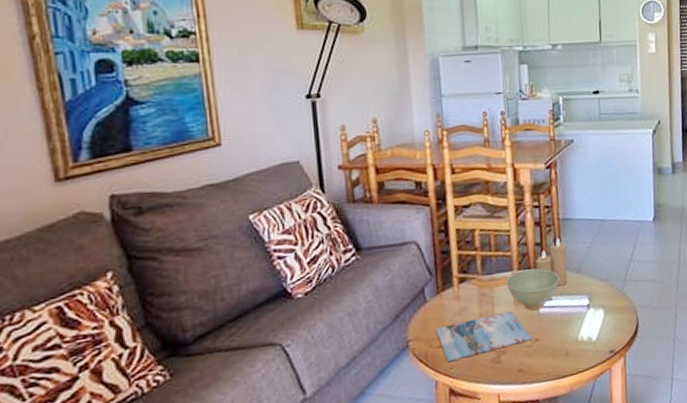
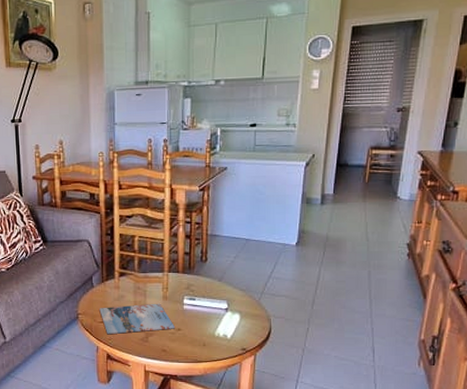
bowl: present [506,268,560,311] -> none [157,273,203,306]
candle: present [535,238,568,286] -> none [183,250,211,290]

